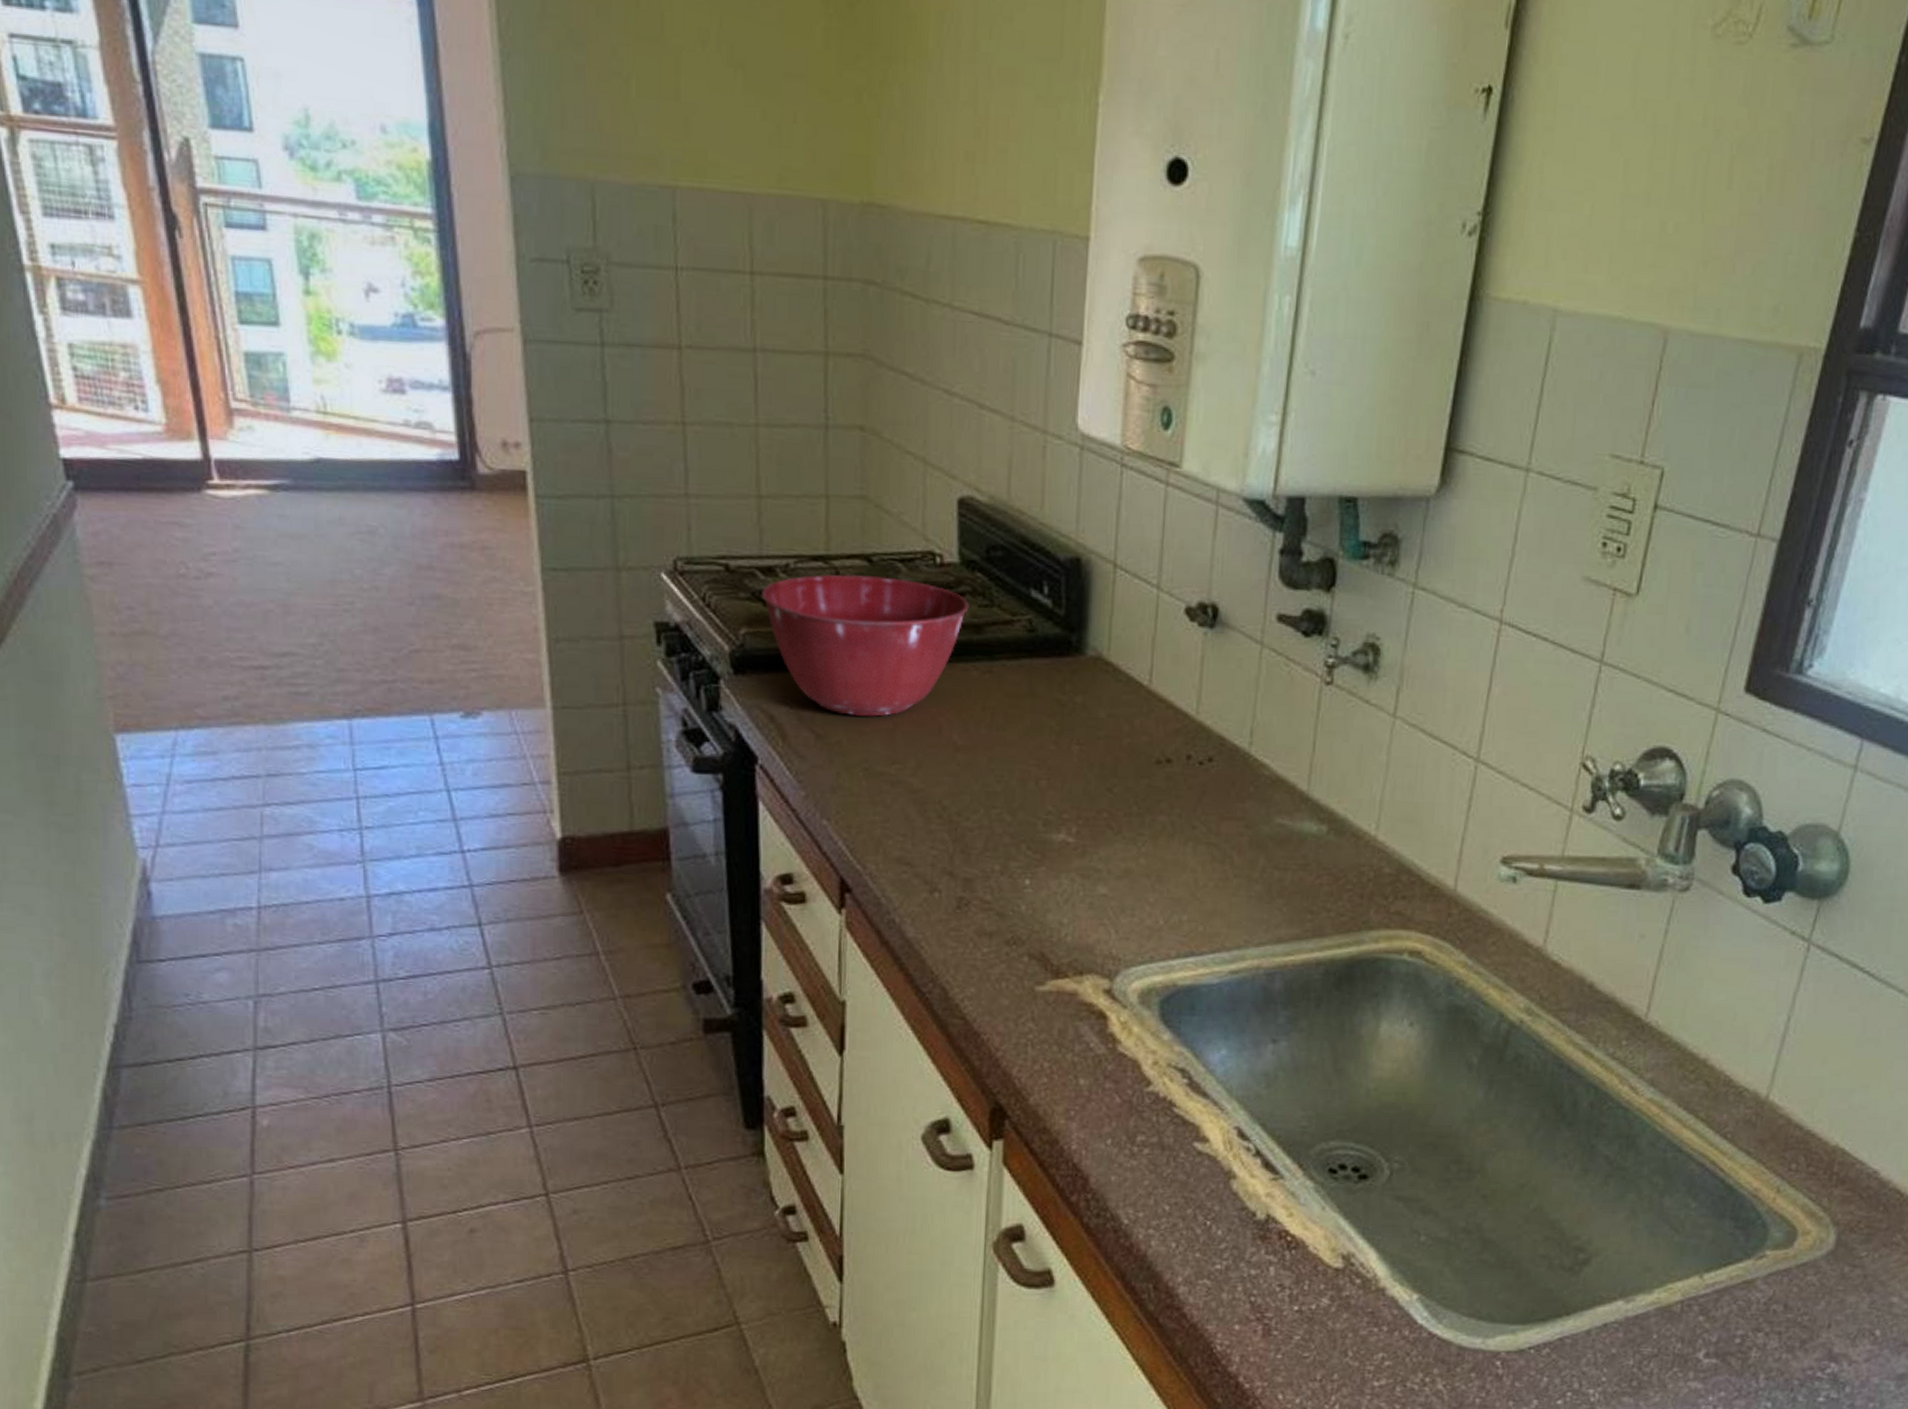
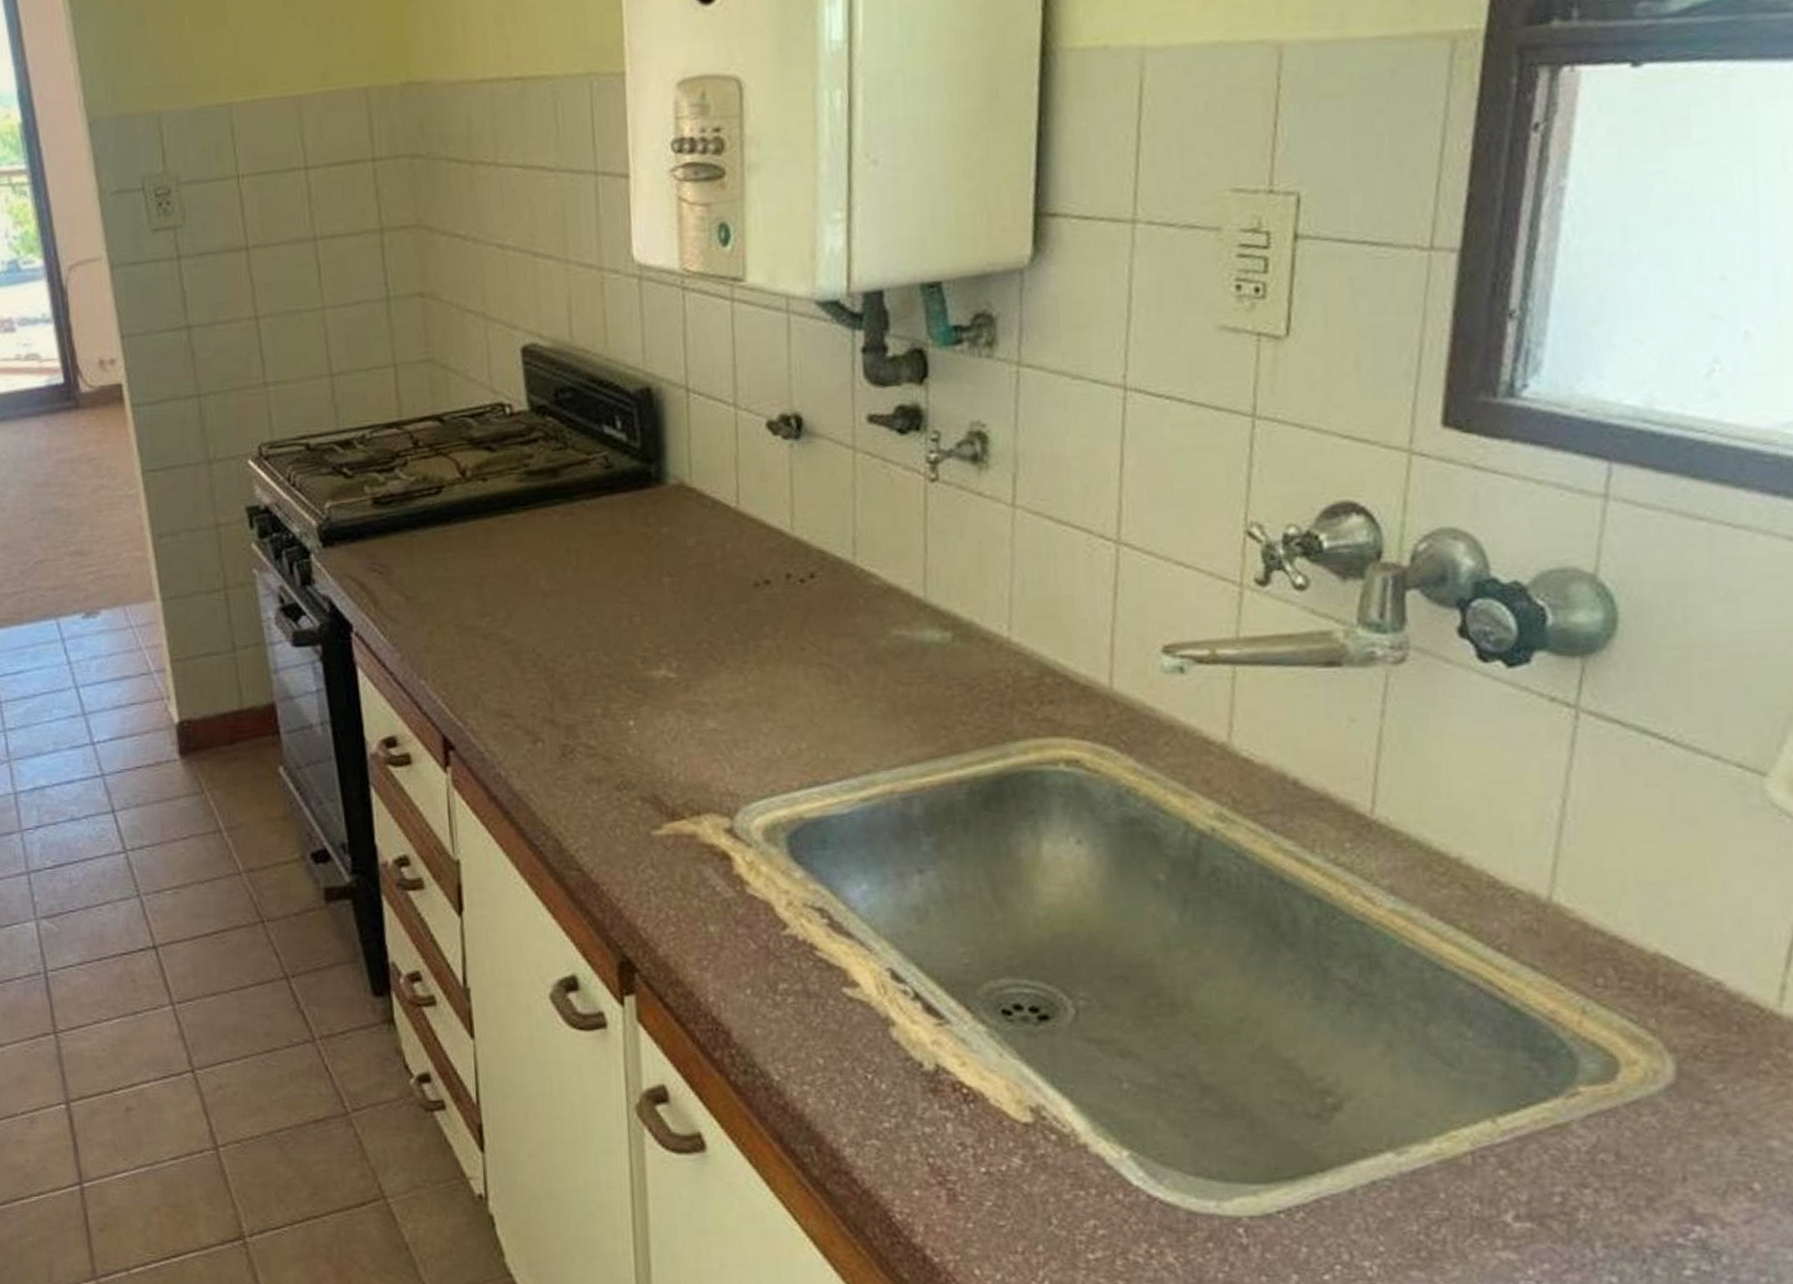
mixing bowl: present [762,574,969,717] -> none [342,434,543,574]

